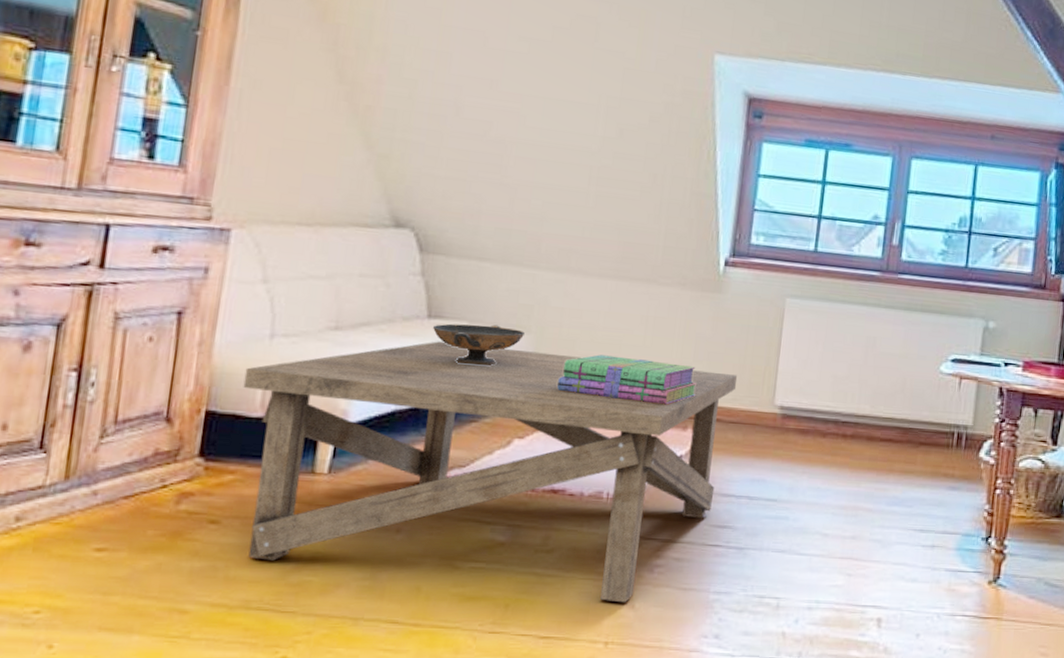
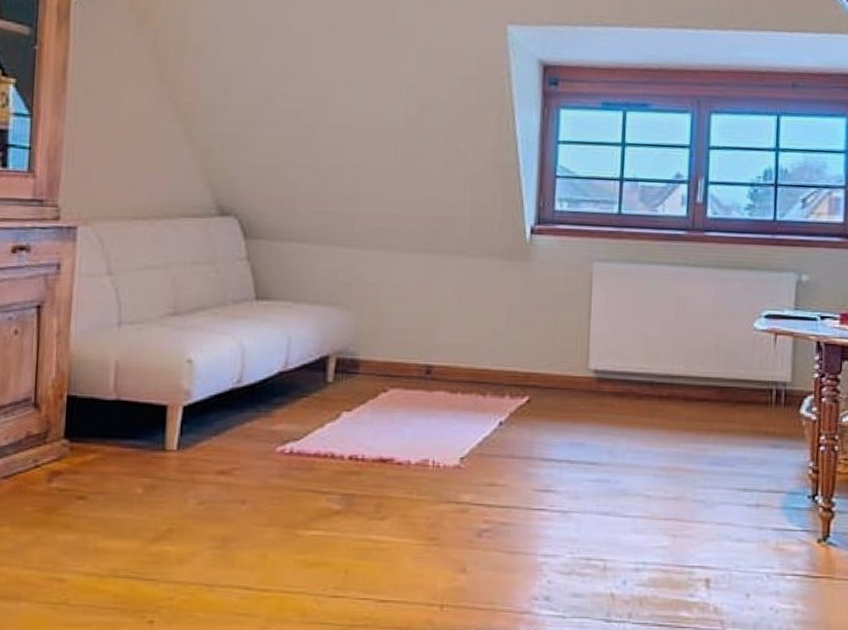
coffee table: present [243,341,738,603] -> none [98,321,551,567]
decorative bowl: present [432,323,526,366] -> none [260,303,346,343]
stack of books: present [557,354,697,405] -> none [379,327,512,373]

